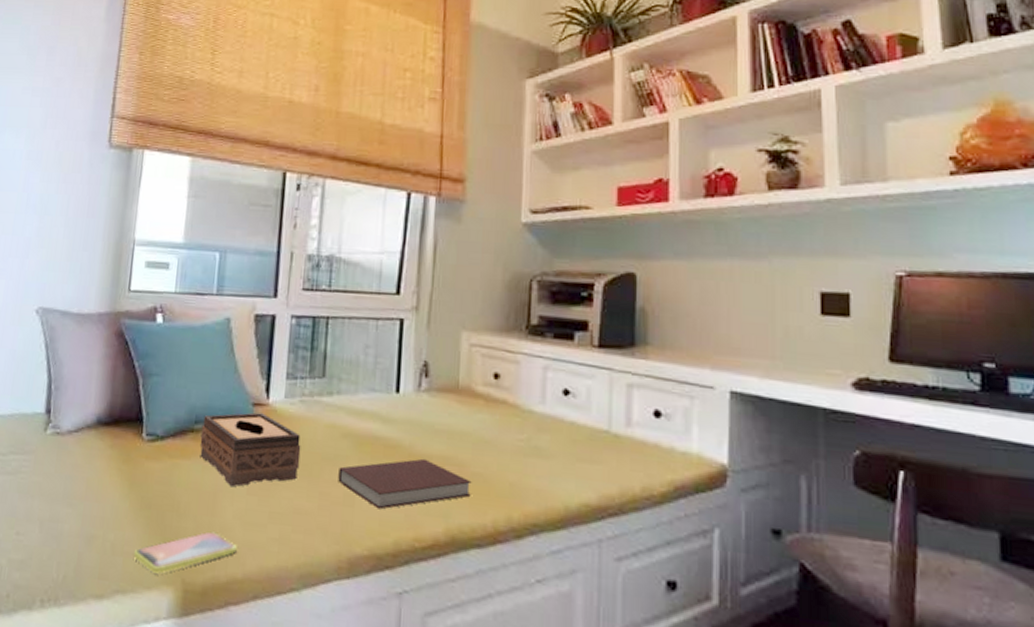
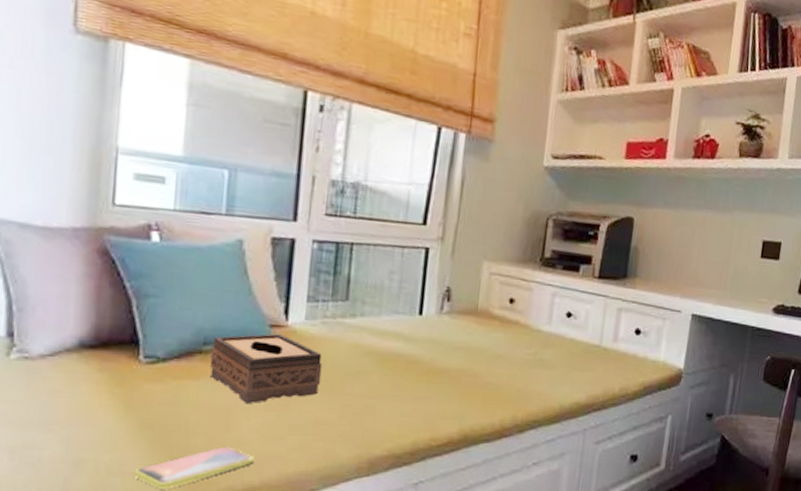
notebook: present [338,458,472,510] -> none [360,371,484,416]

